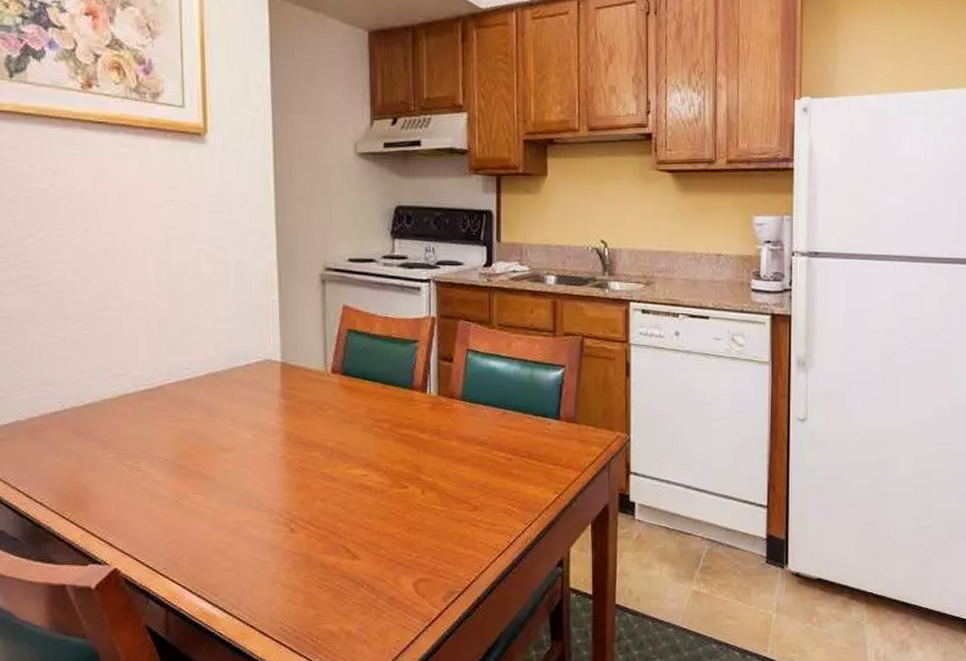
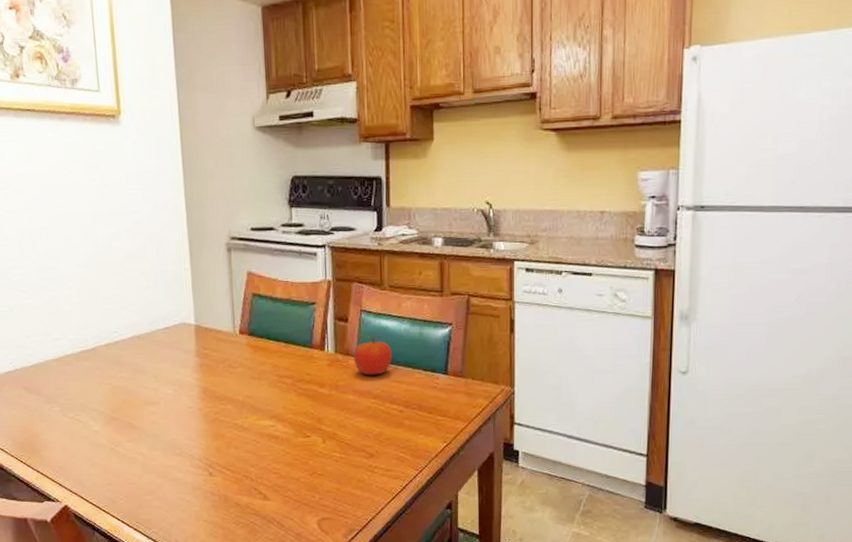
fruit: none [458,375,501,420] -> present [353,334,392,375]

